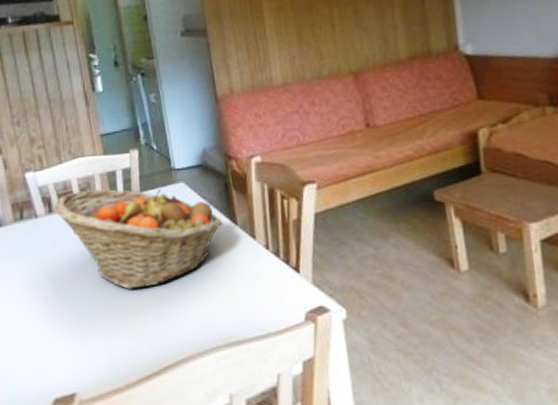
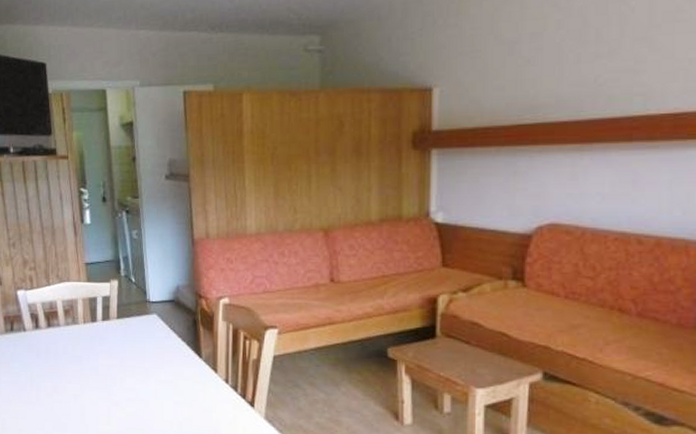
fruit basket: present [52,189,223,290] -> none [39,312,189,404]

